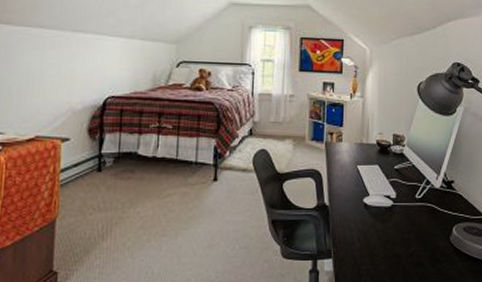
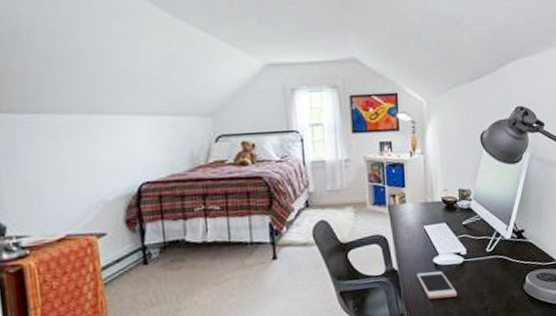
cell phone: none [346,211,383,239] -> present [417,271,457,299]

